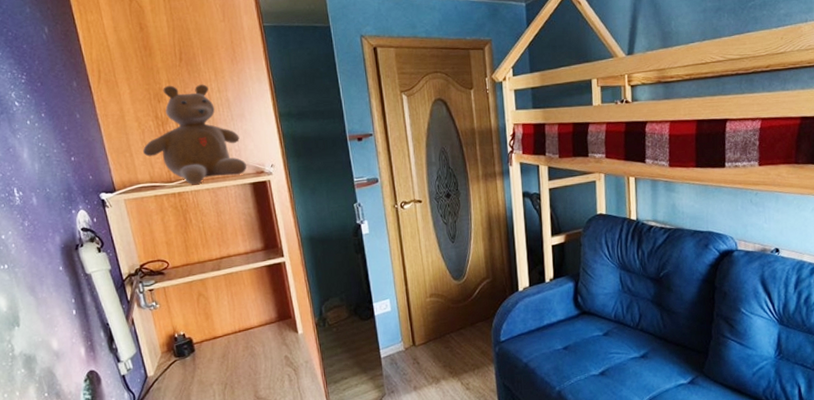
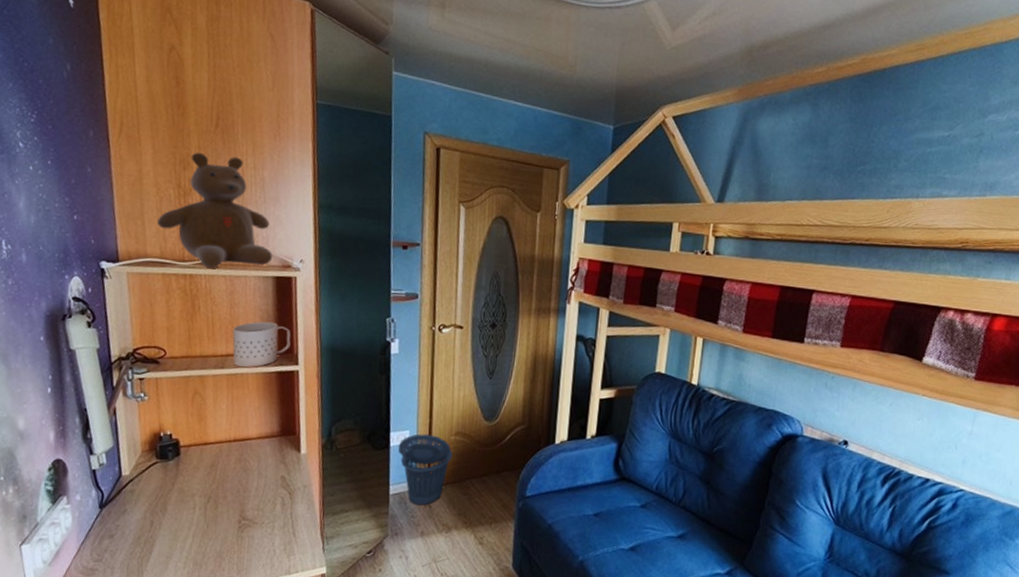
mug: none [223,222,275,267] -> present [232,321,291,368]
laundry basket: none [381,300,431,364] -> present [398,434,453,506]

